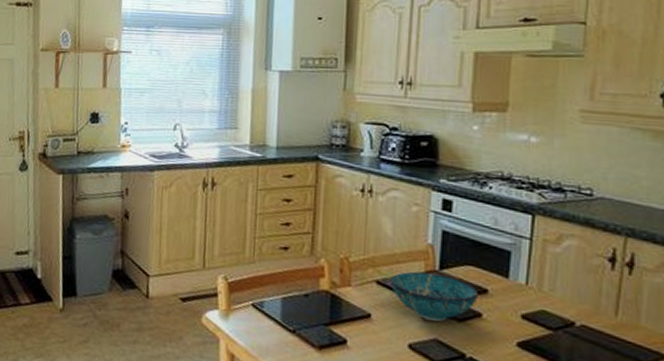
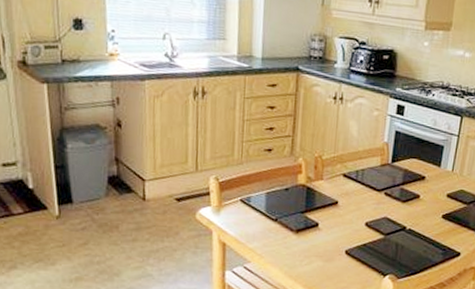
bowl: present [391,271,478,322] -> none [354,165,418,203]

